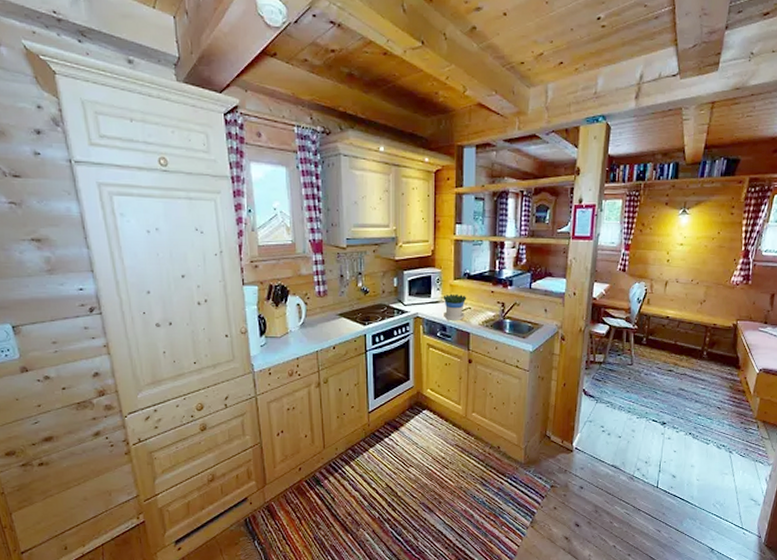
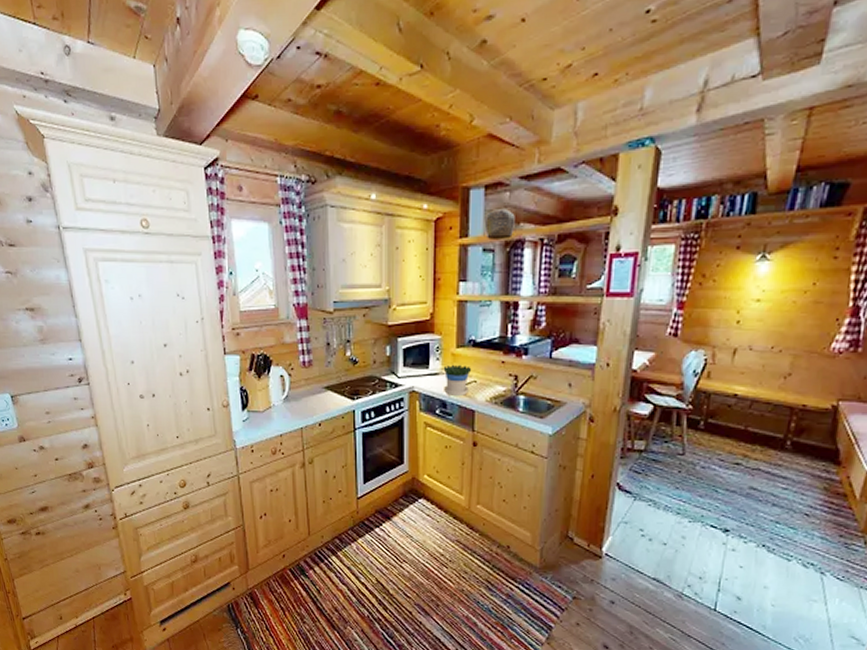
decorative jar: none [477,164,501,190] -> present [485,207,515,239]

